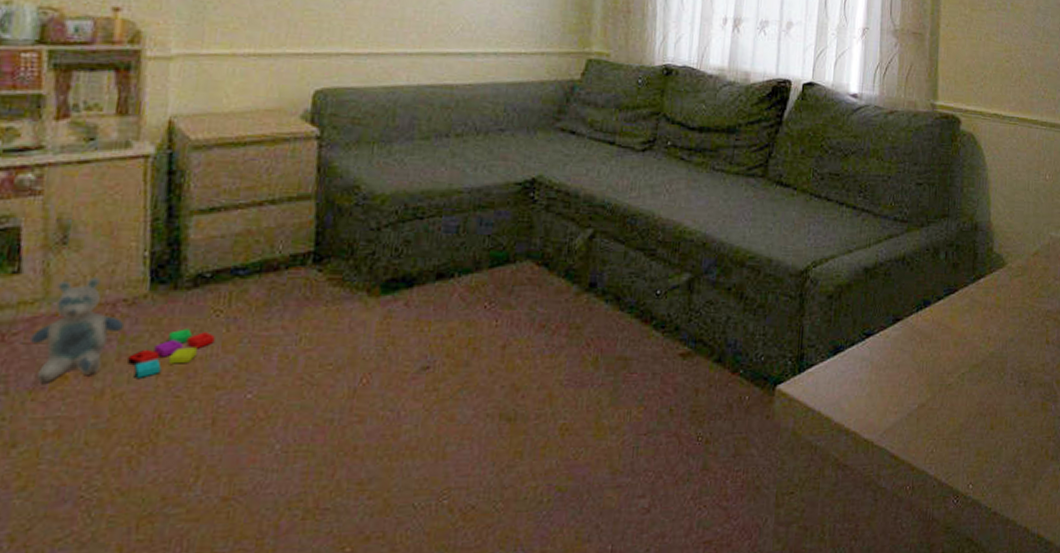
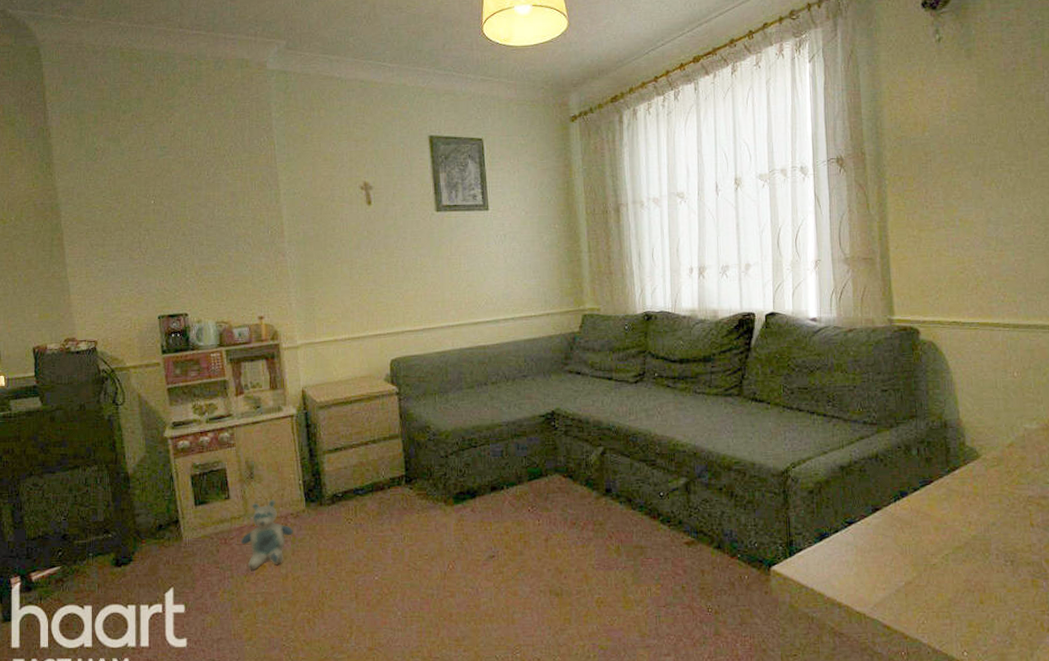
toy blocks: present [126,328,215,378] -> none [298,532,350,566]

